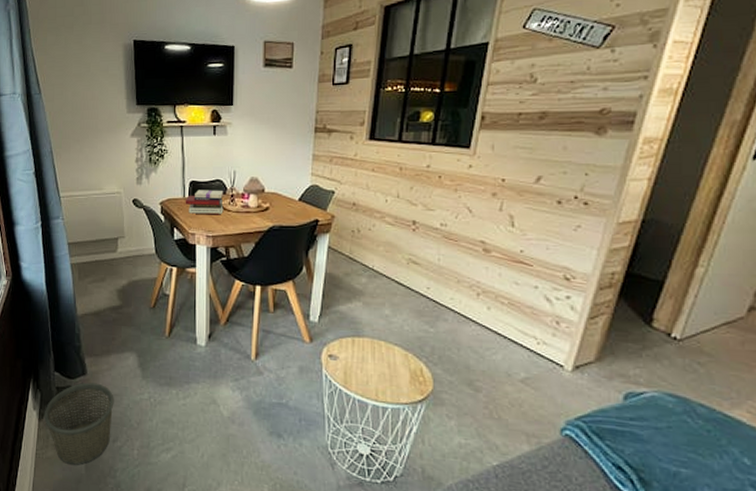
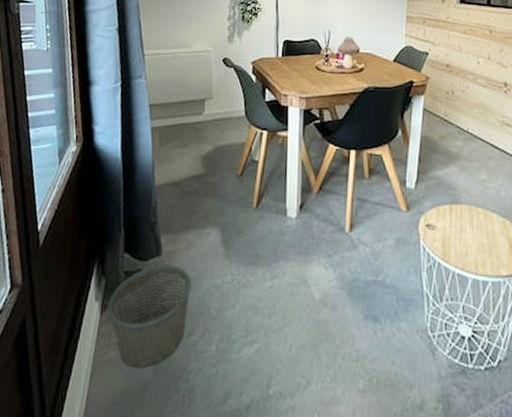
books: present [185,190,224,215] -> none [278,49,318,76]

